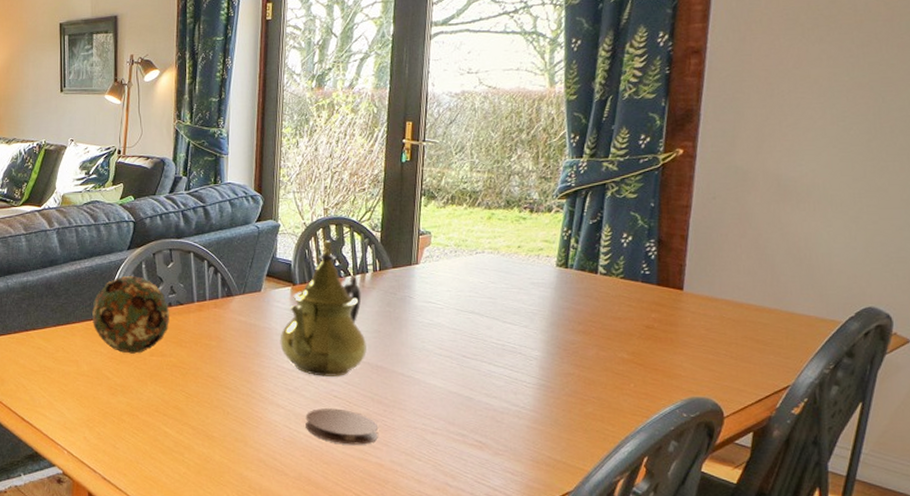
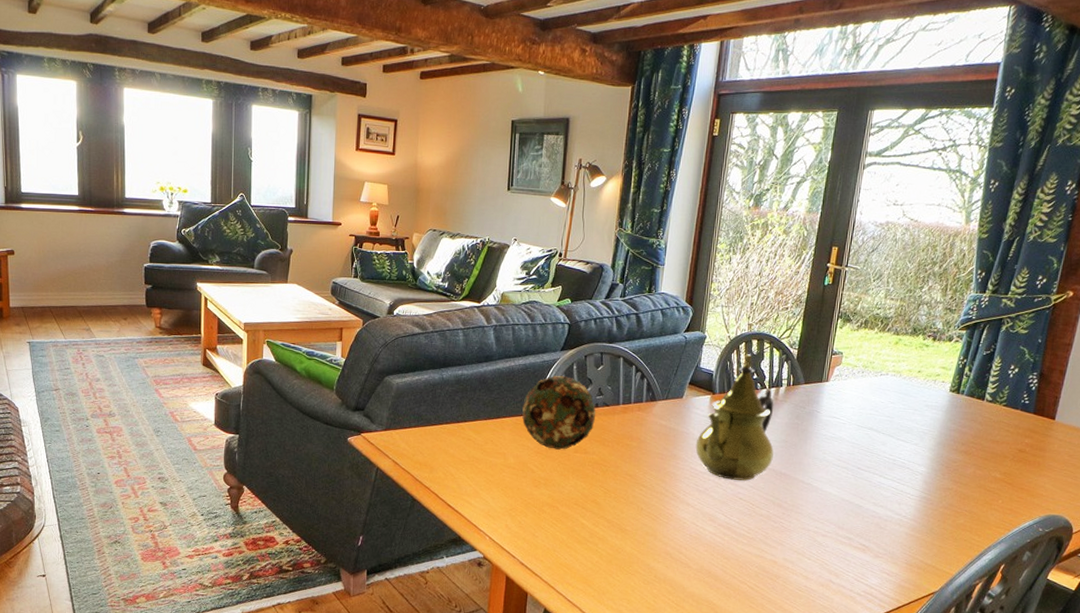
coaster: present [305,408,379,445] -> none [711,509,776,543]

